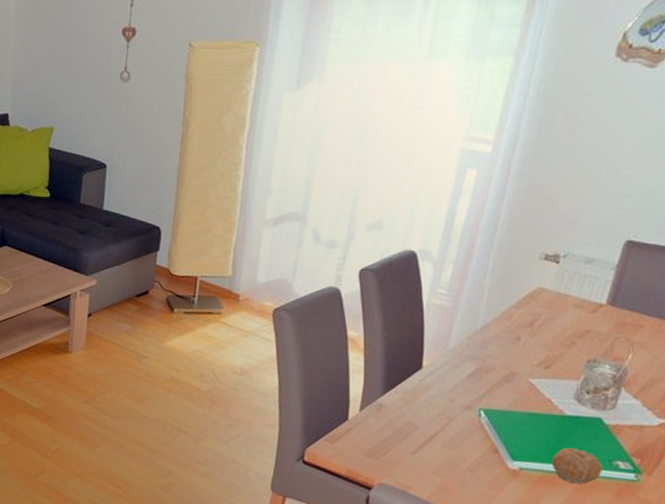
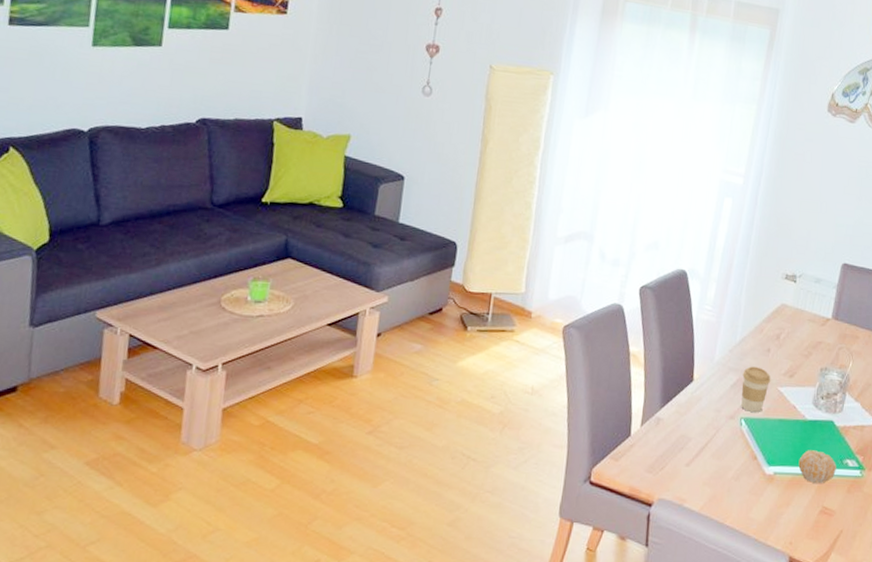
coffee cup: none [480,355,520,404] -> present [741,366,771,412]

